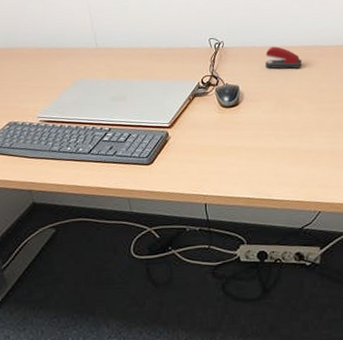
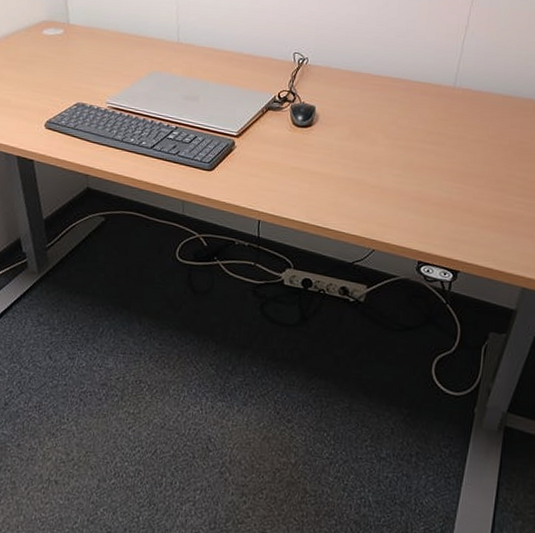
stapler: present [265,46,302,69] -> none [347,72,386,99]

